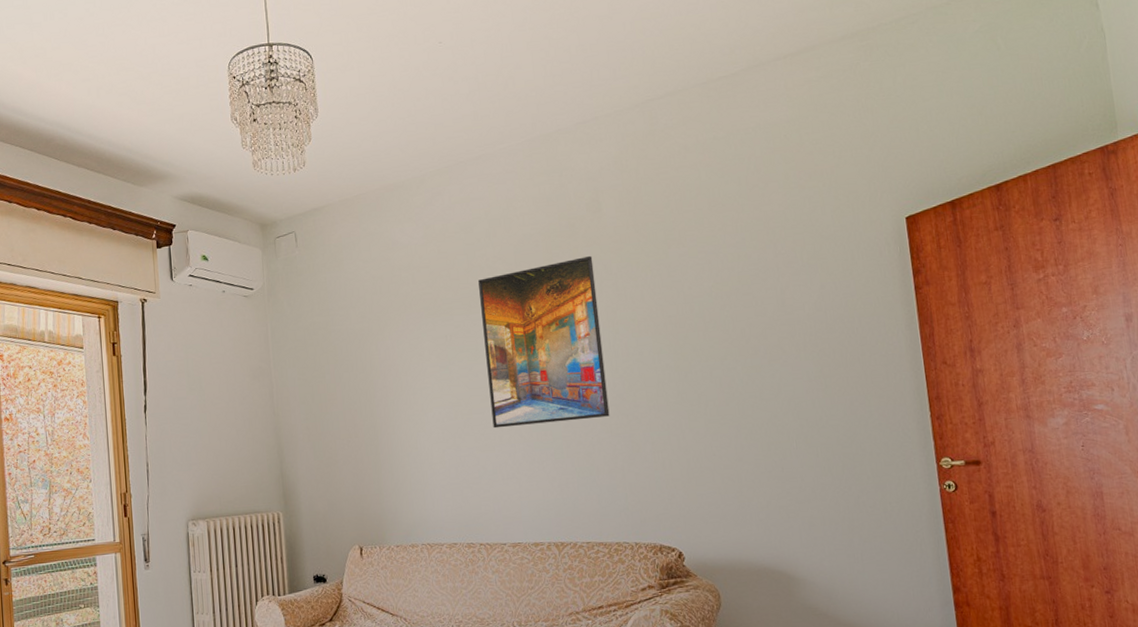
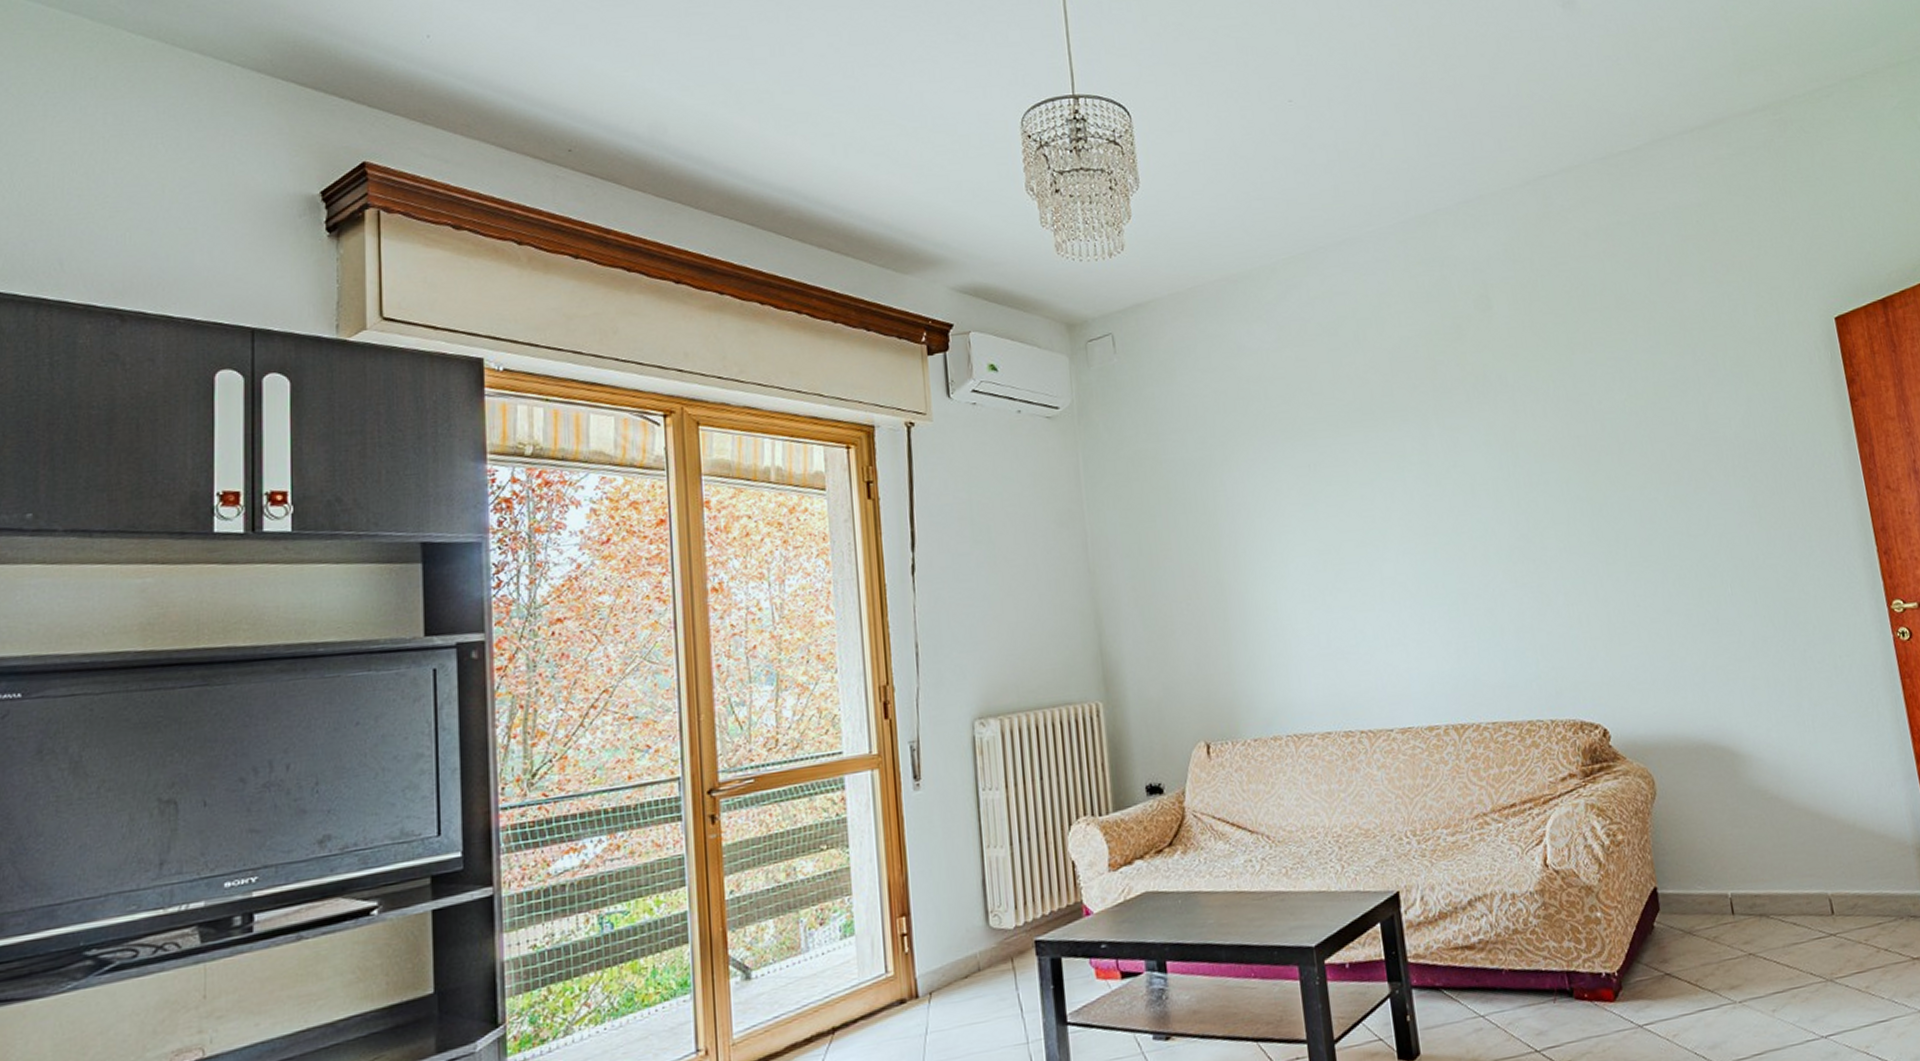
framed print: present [478,255,610,429] -> none [1347,363,1513,582]

